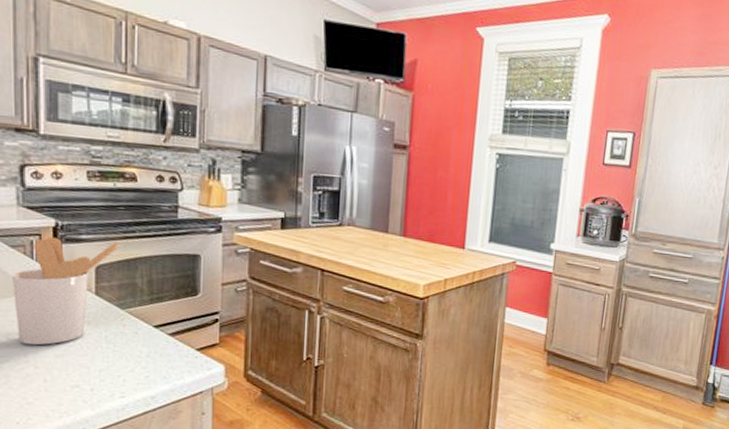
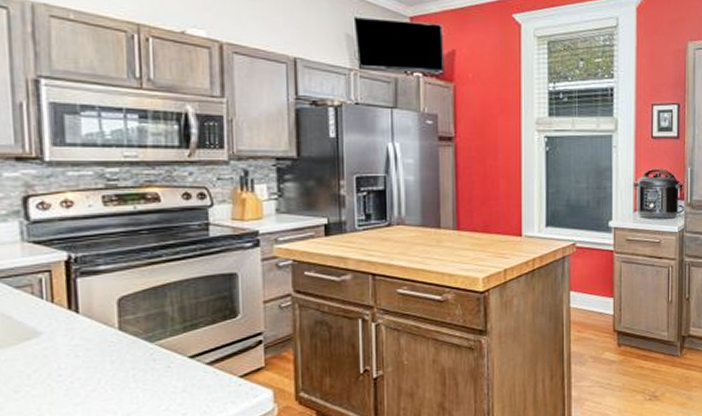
utensil holder: present [11,237,120,346] -> none [17,269,144,396]

